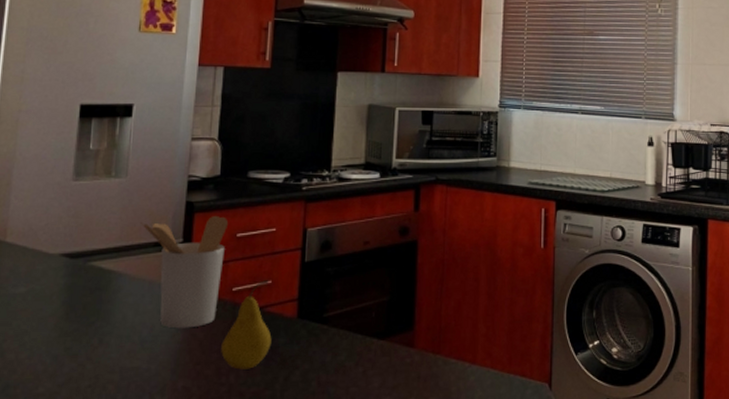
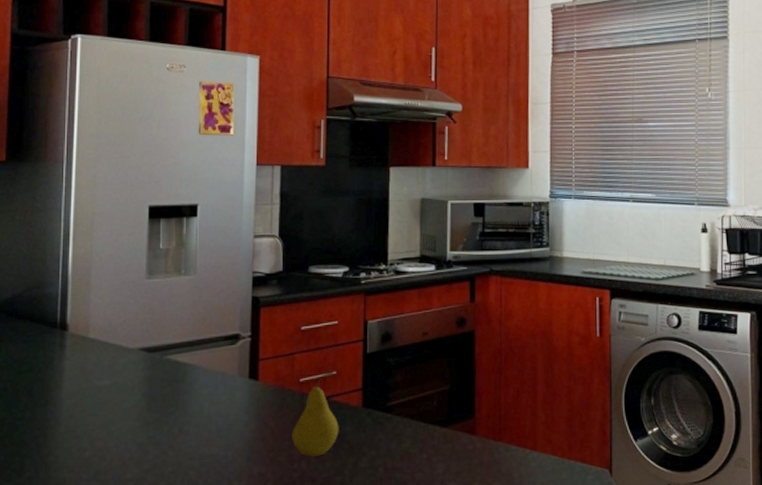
utensil holder: present [140,216,229,329] -> none [210,310,293,418]

